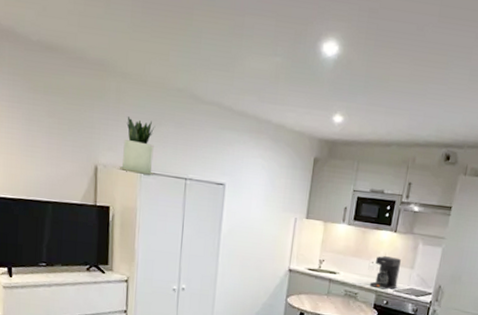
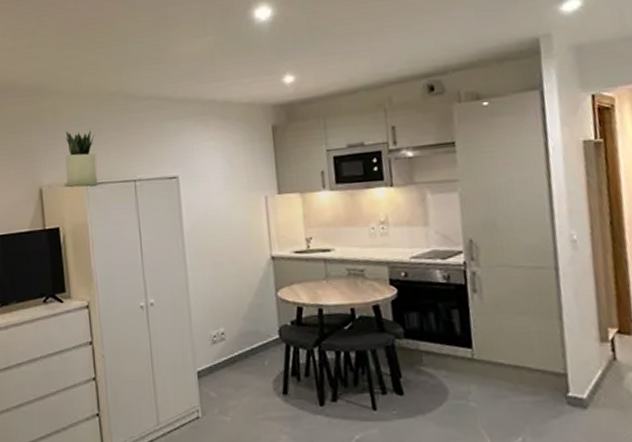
coffee maker: present [369,256,401,290] -> none [376,216,413,259]

